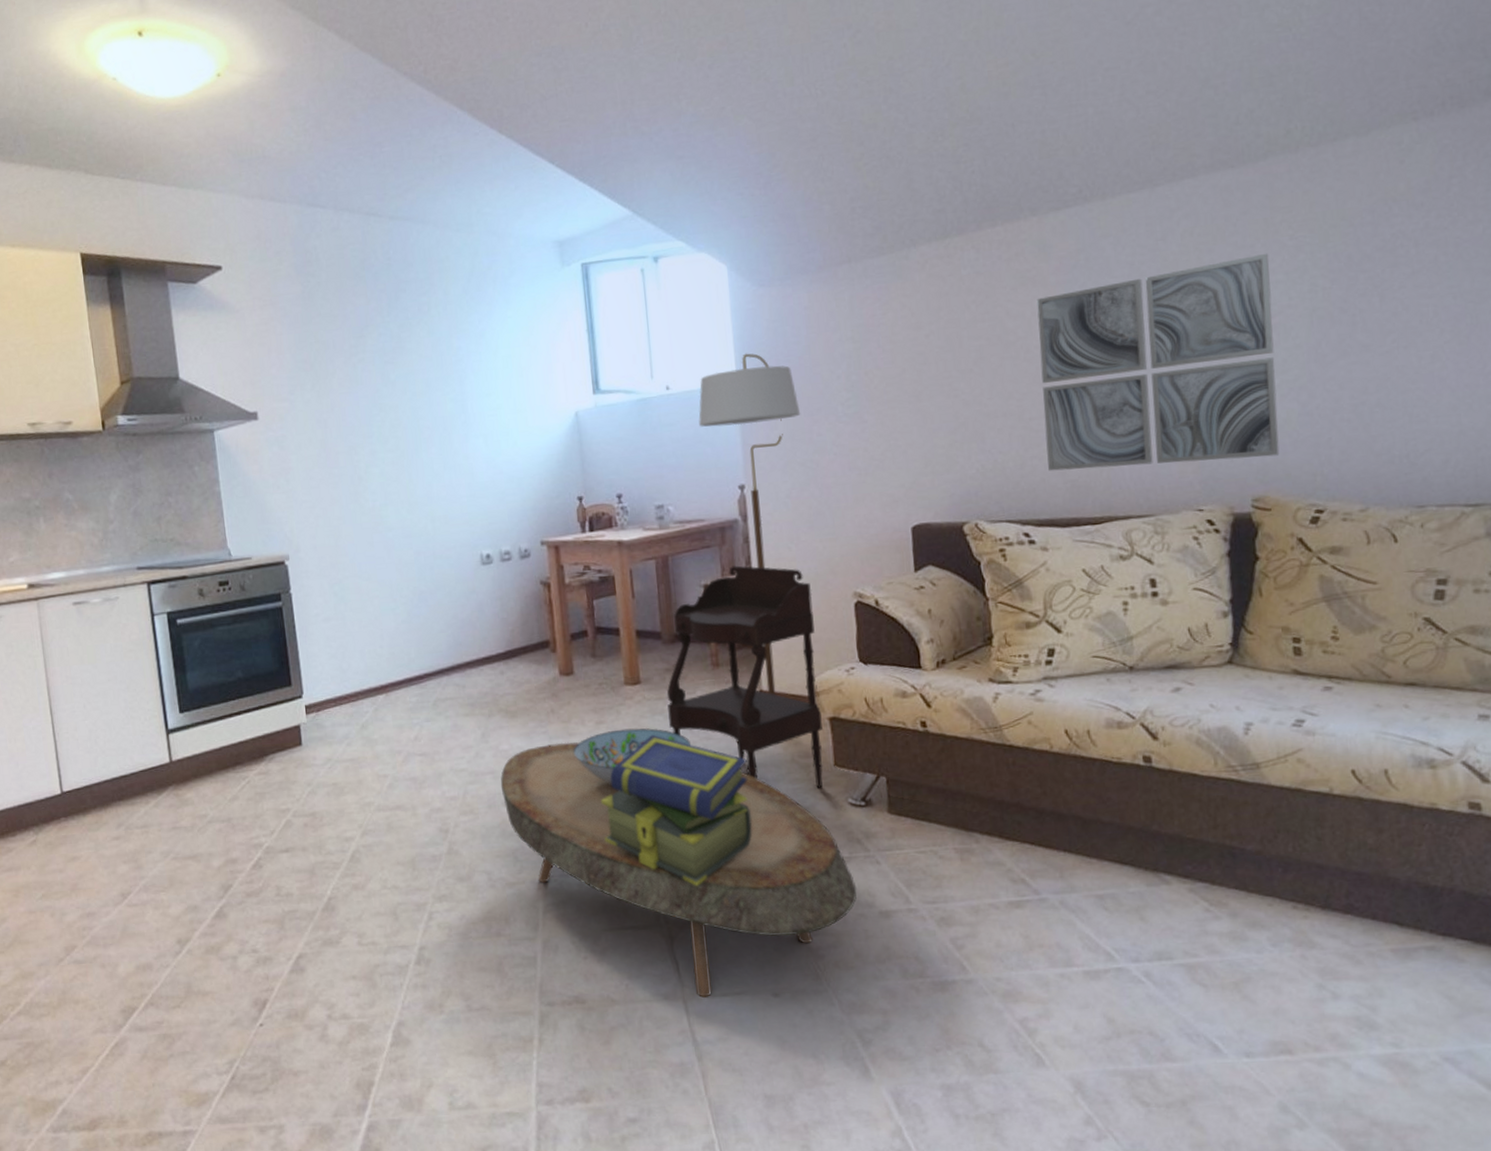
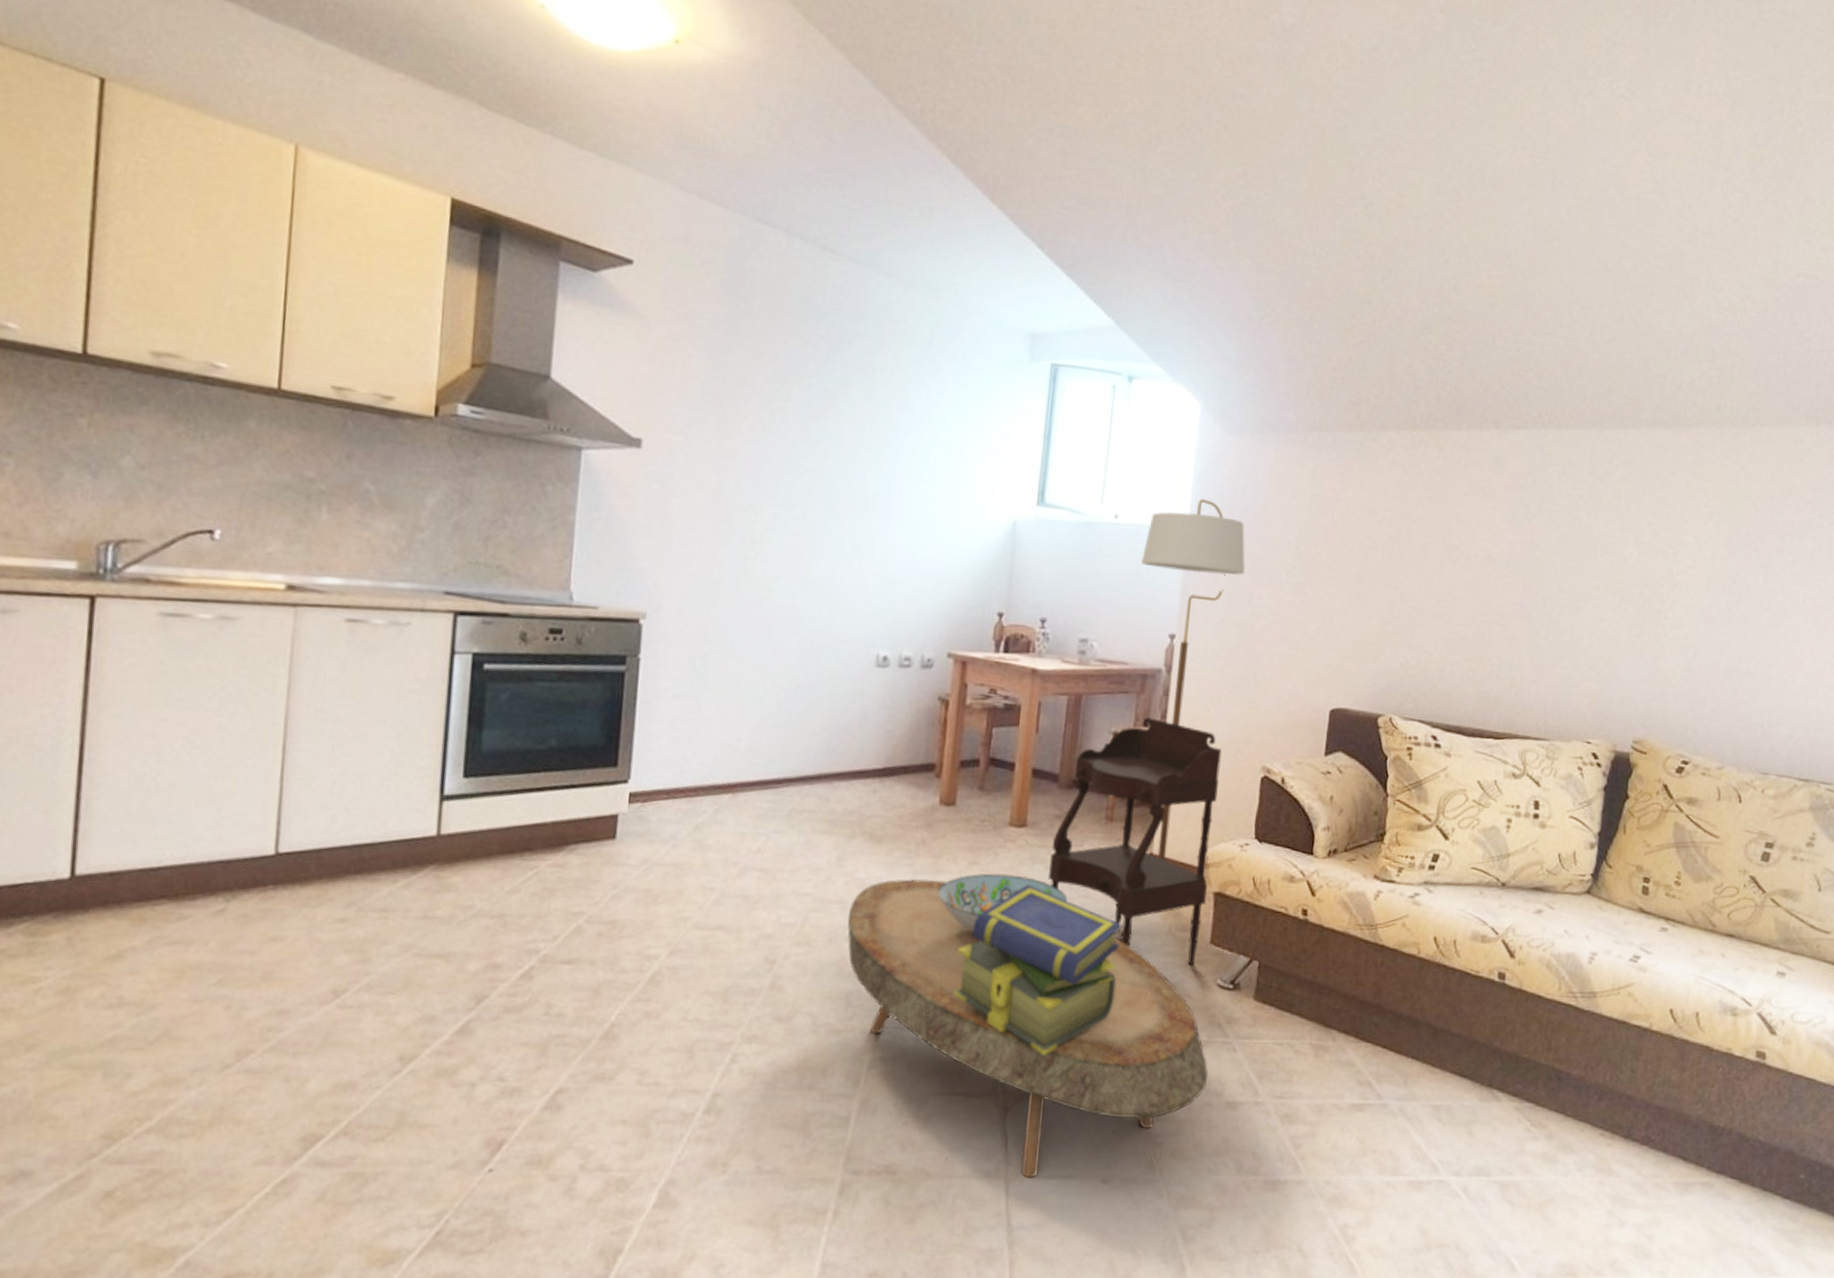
wall art: present [1036,253,1280,472] -> none [1465,508,1685,704]

